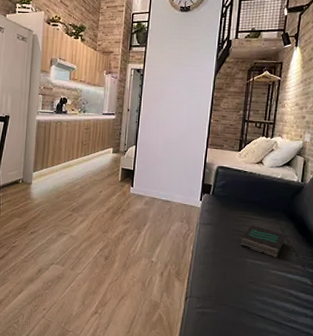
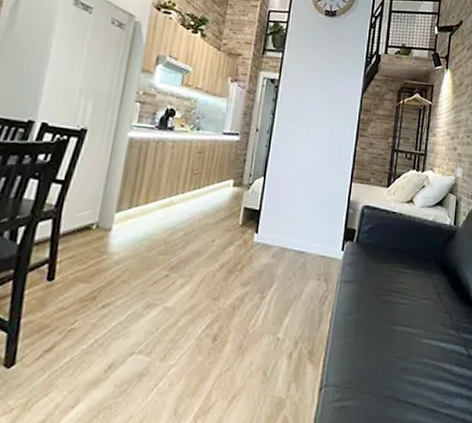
book: present [240,225,285,258] -> none [388,281,438,322]

